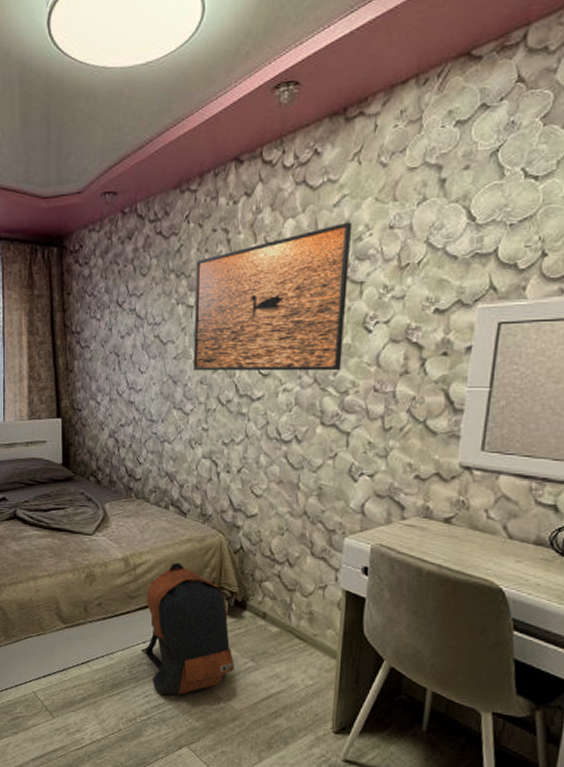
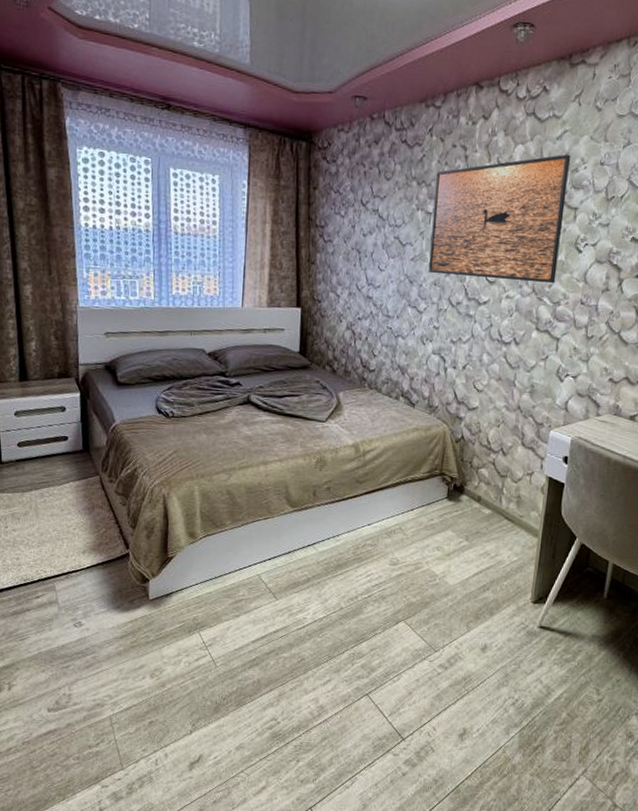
backpack: present [142,562,234,696] -> none [366,449,451,574]

